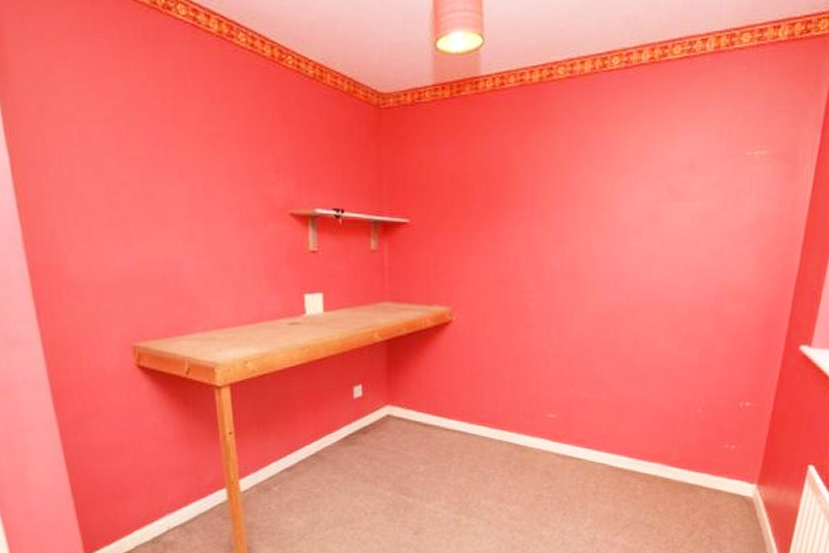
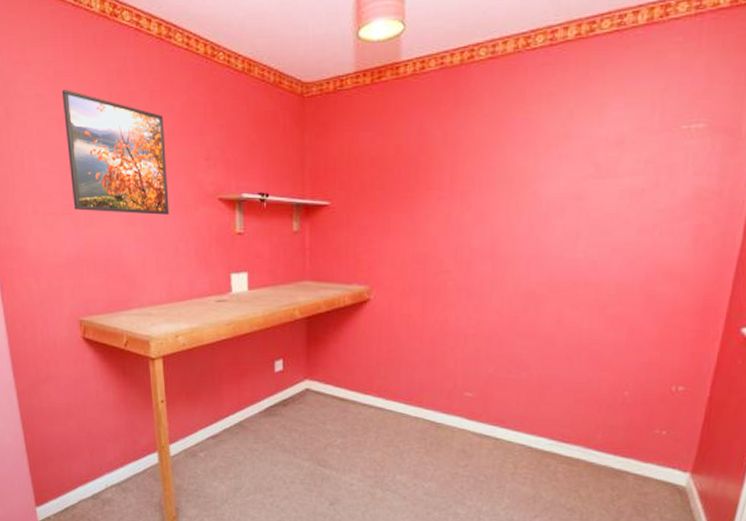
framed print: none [106,88,235,230] -> present [61,90,169,215]

